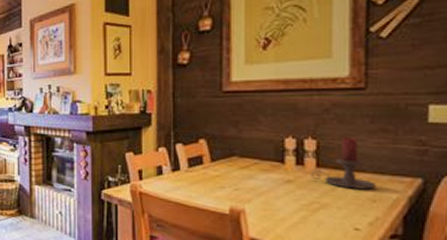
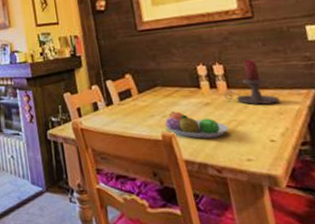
fruit bowl: none [235,185,308,219] -> present [164,111,229,139]

